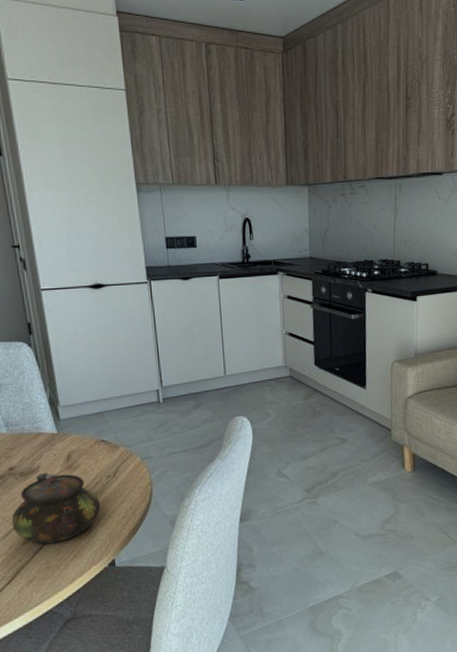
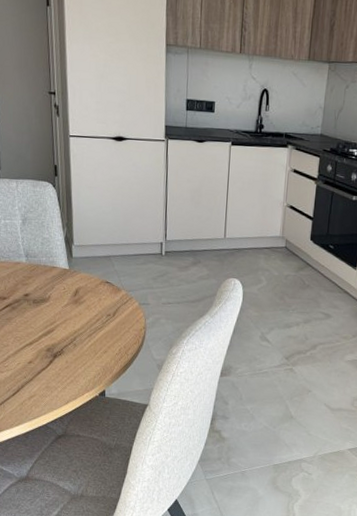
teapot: present [11,472,101,544] -> none [21,303,99,367]

